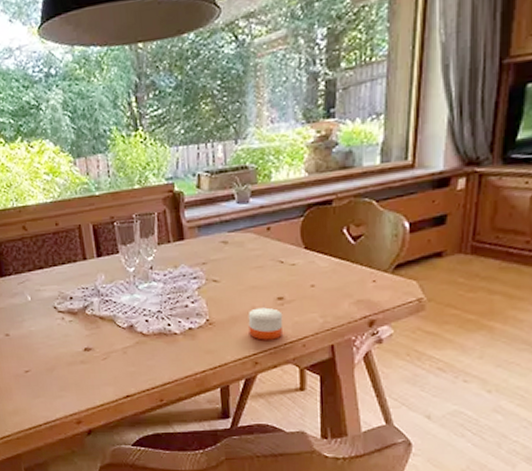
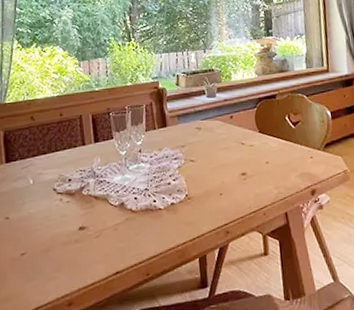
candle: present [248,307,283,340] -> none [219,182,247,211]

